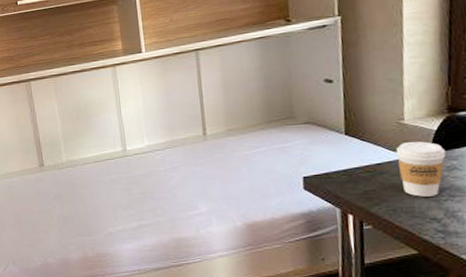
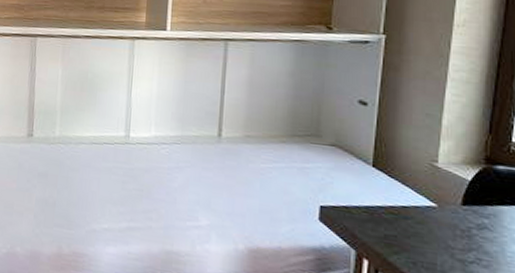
coffee cup: present [396,141,446,197] -> none [424,188,477,256]

